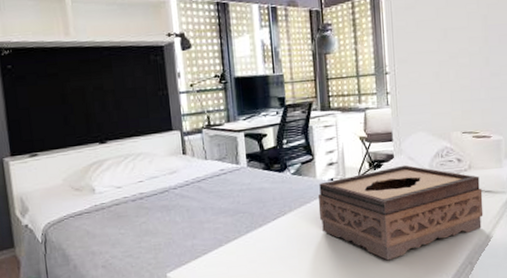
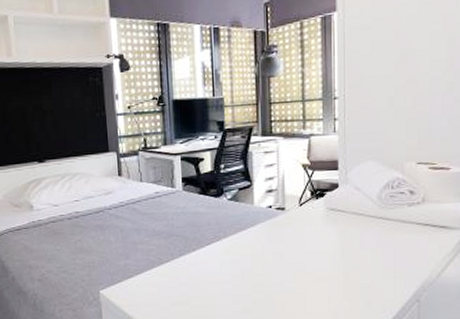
tissue box: present [318,165,484,261] -> none [254,195,437,293]

